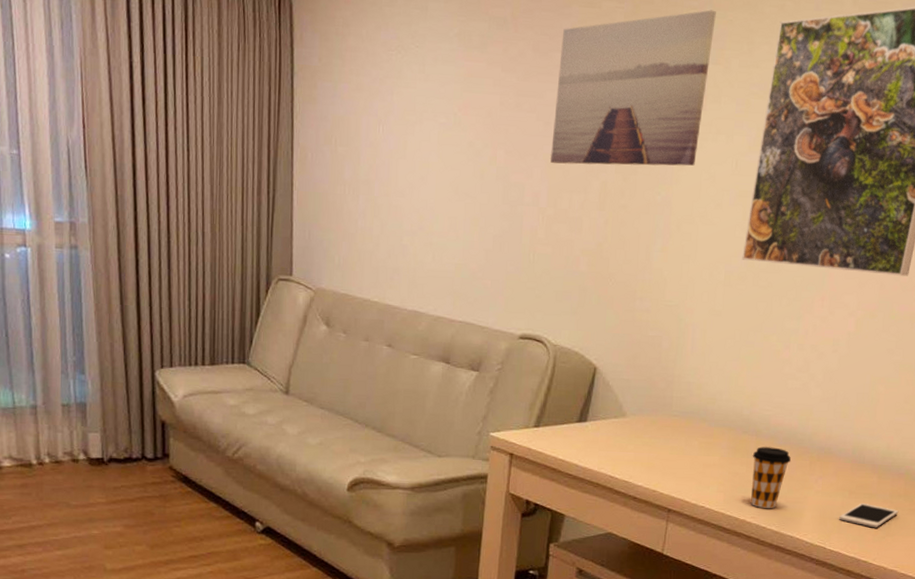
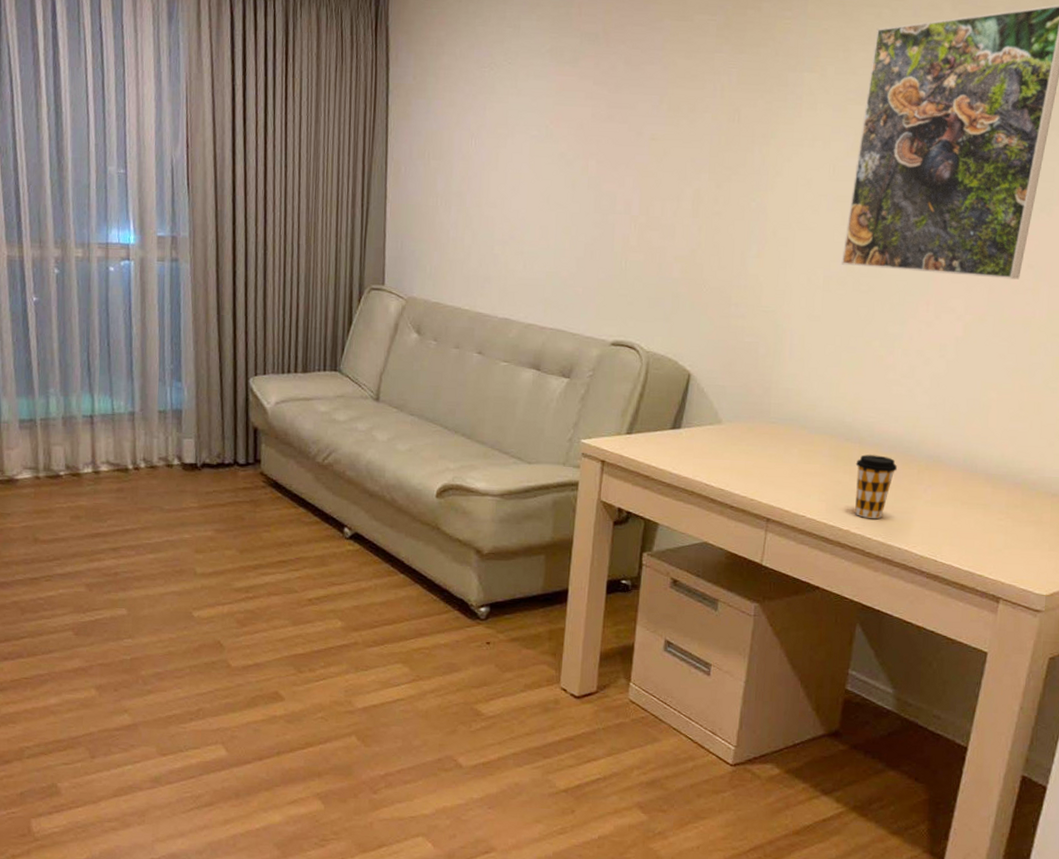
wall art: present [550,9,716,167] -> none [642,19,811,173]
cell phone: present [838,502,899,528] -> none [950,513,1016,541]

